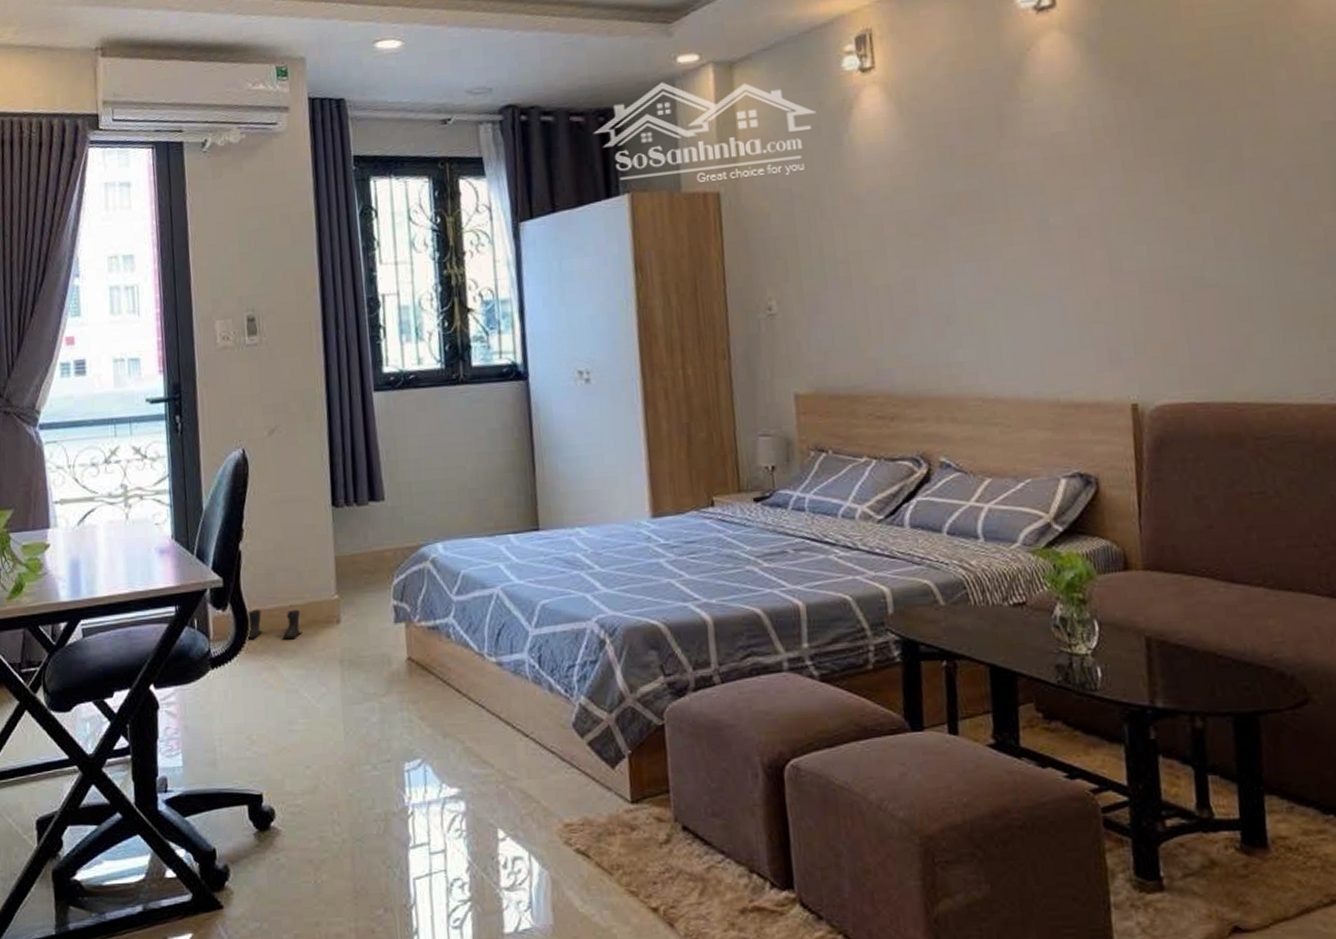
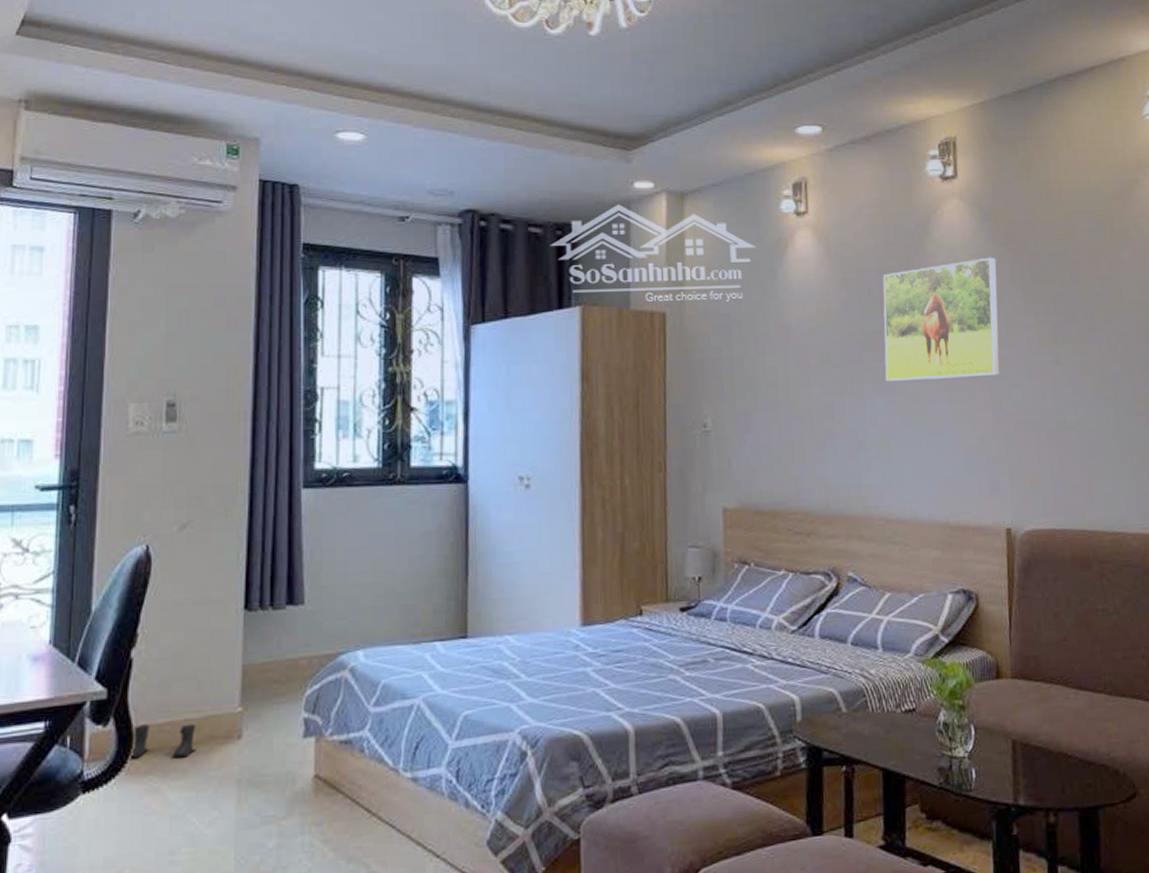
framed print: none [967,94,1118,248] -> present [883,257,1000,382]

